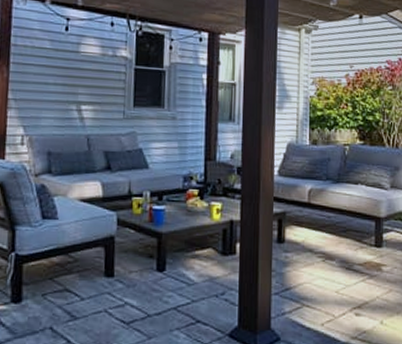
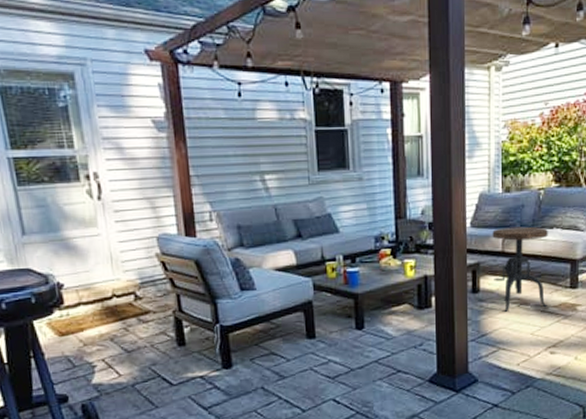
side table: none [299,179,353,266] -> present [492,226,548,312]

